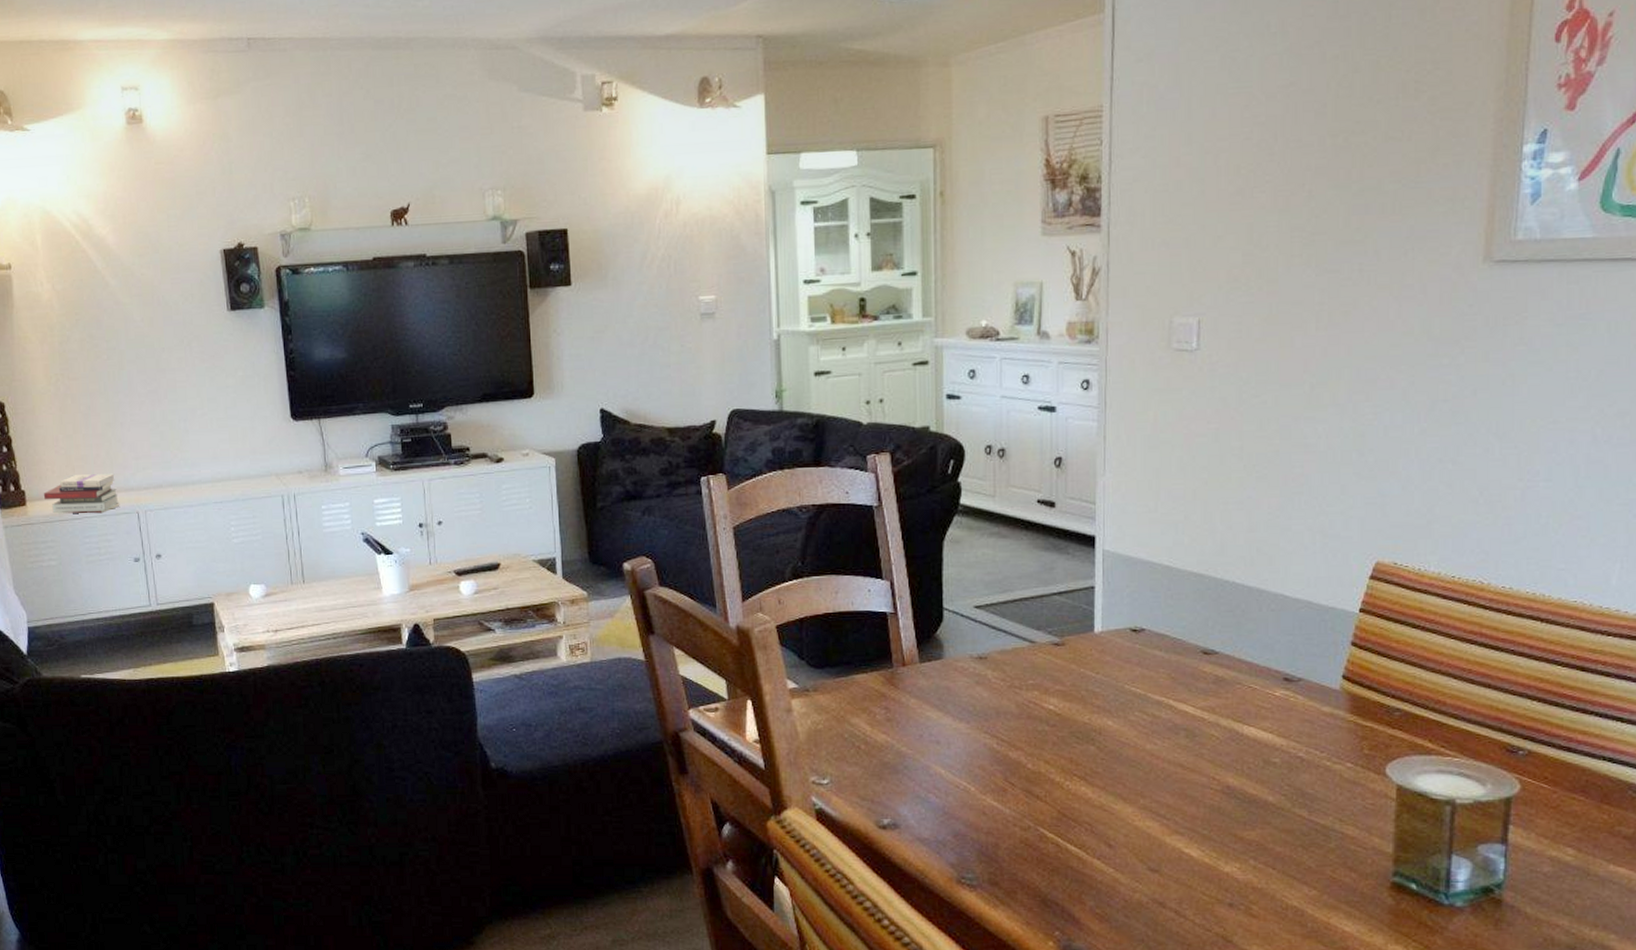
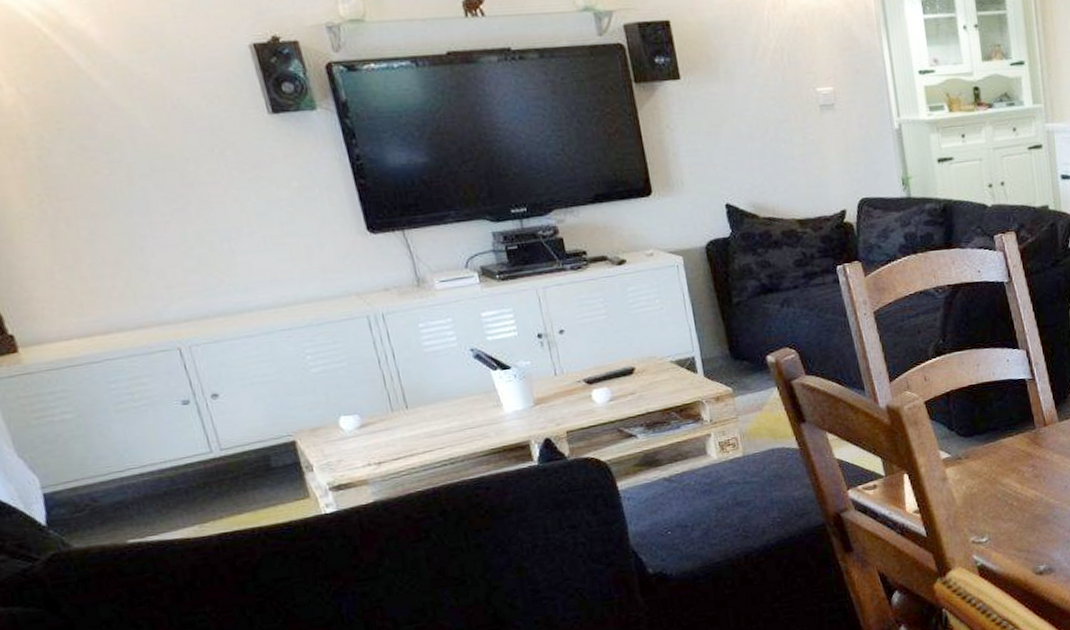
books: present [43,474,120,514] -> none [41,307,154,358]

